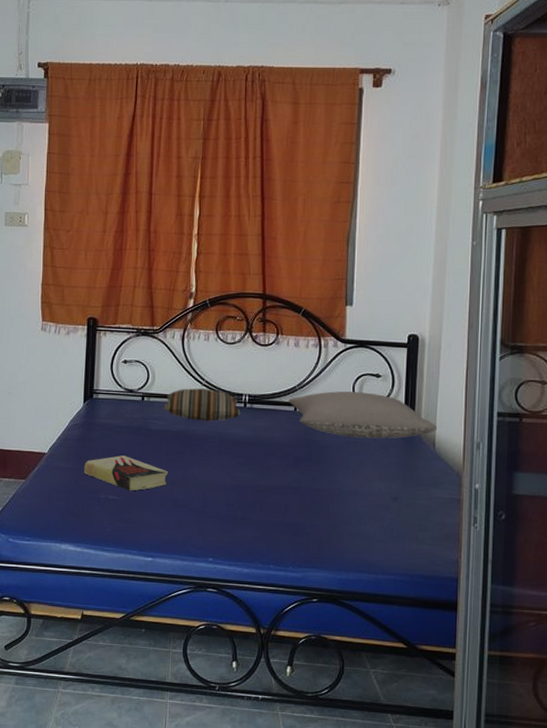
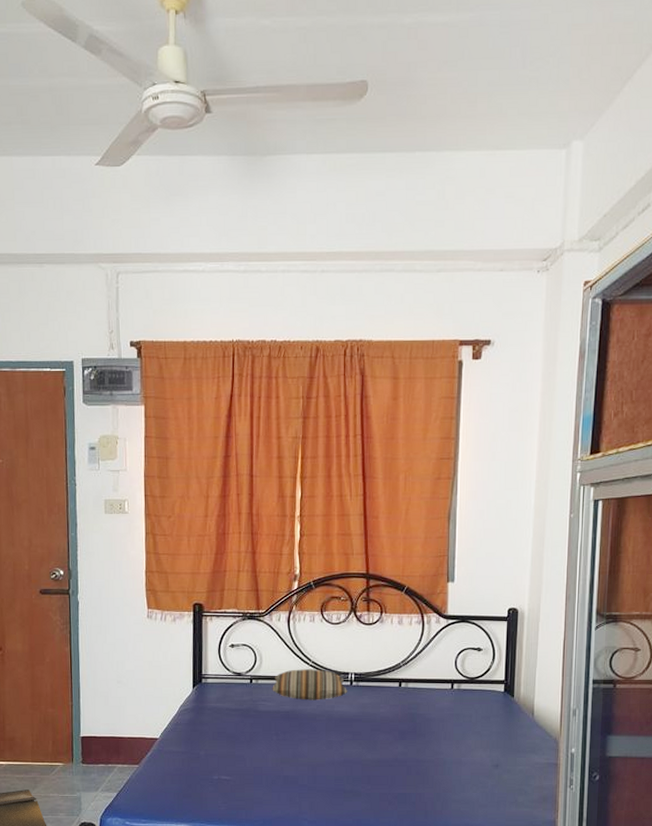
book: present [84,454,168,491] -> none [196,736,278,771]
pillow: present [288,391,438,439] -> none [393,666,536,710]

